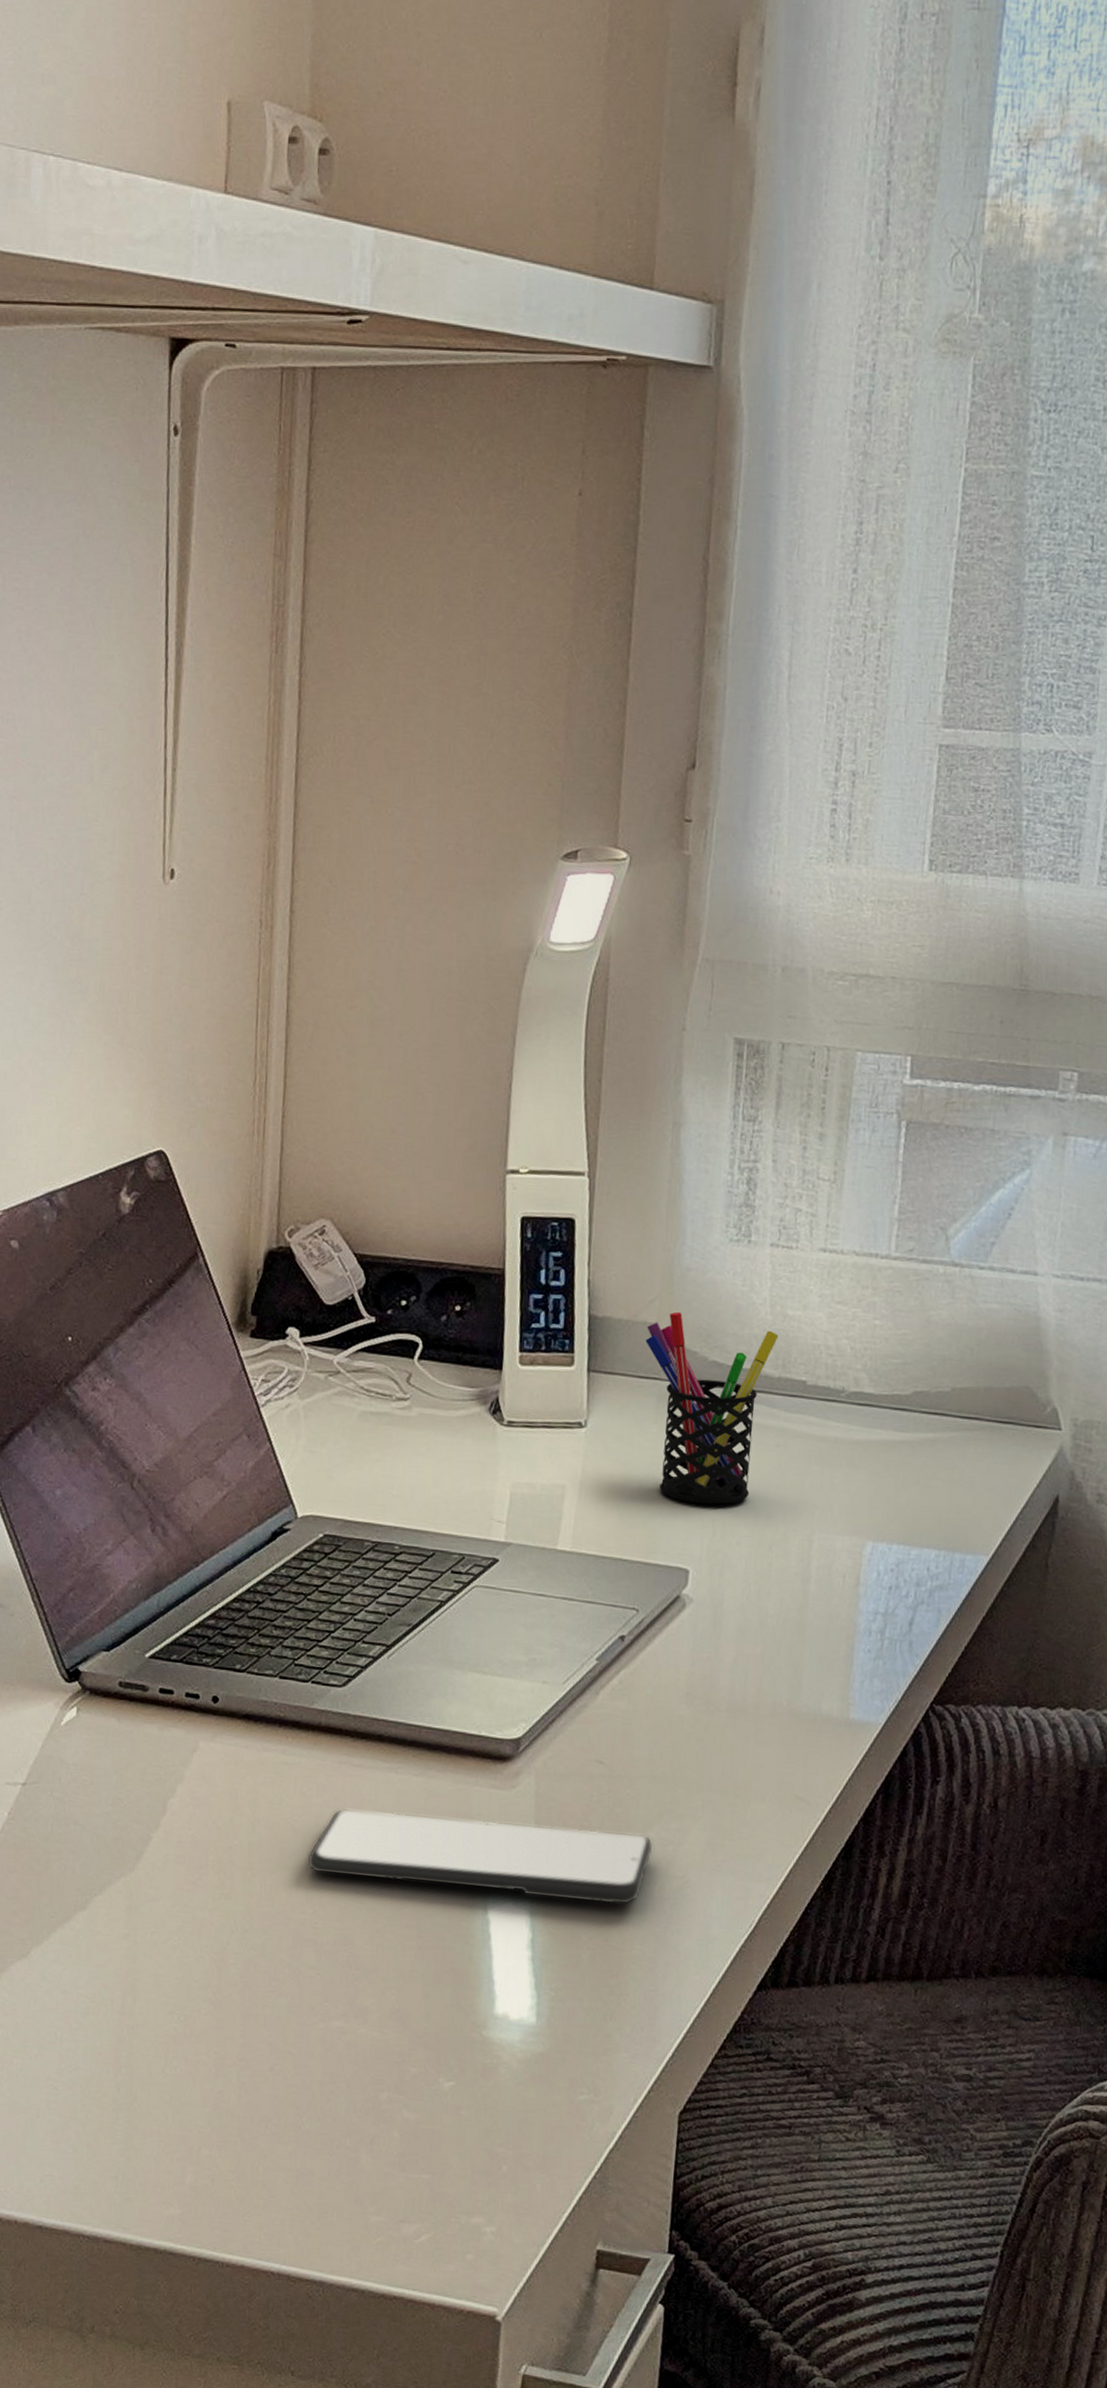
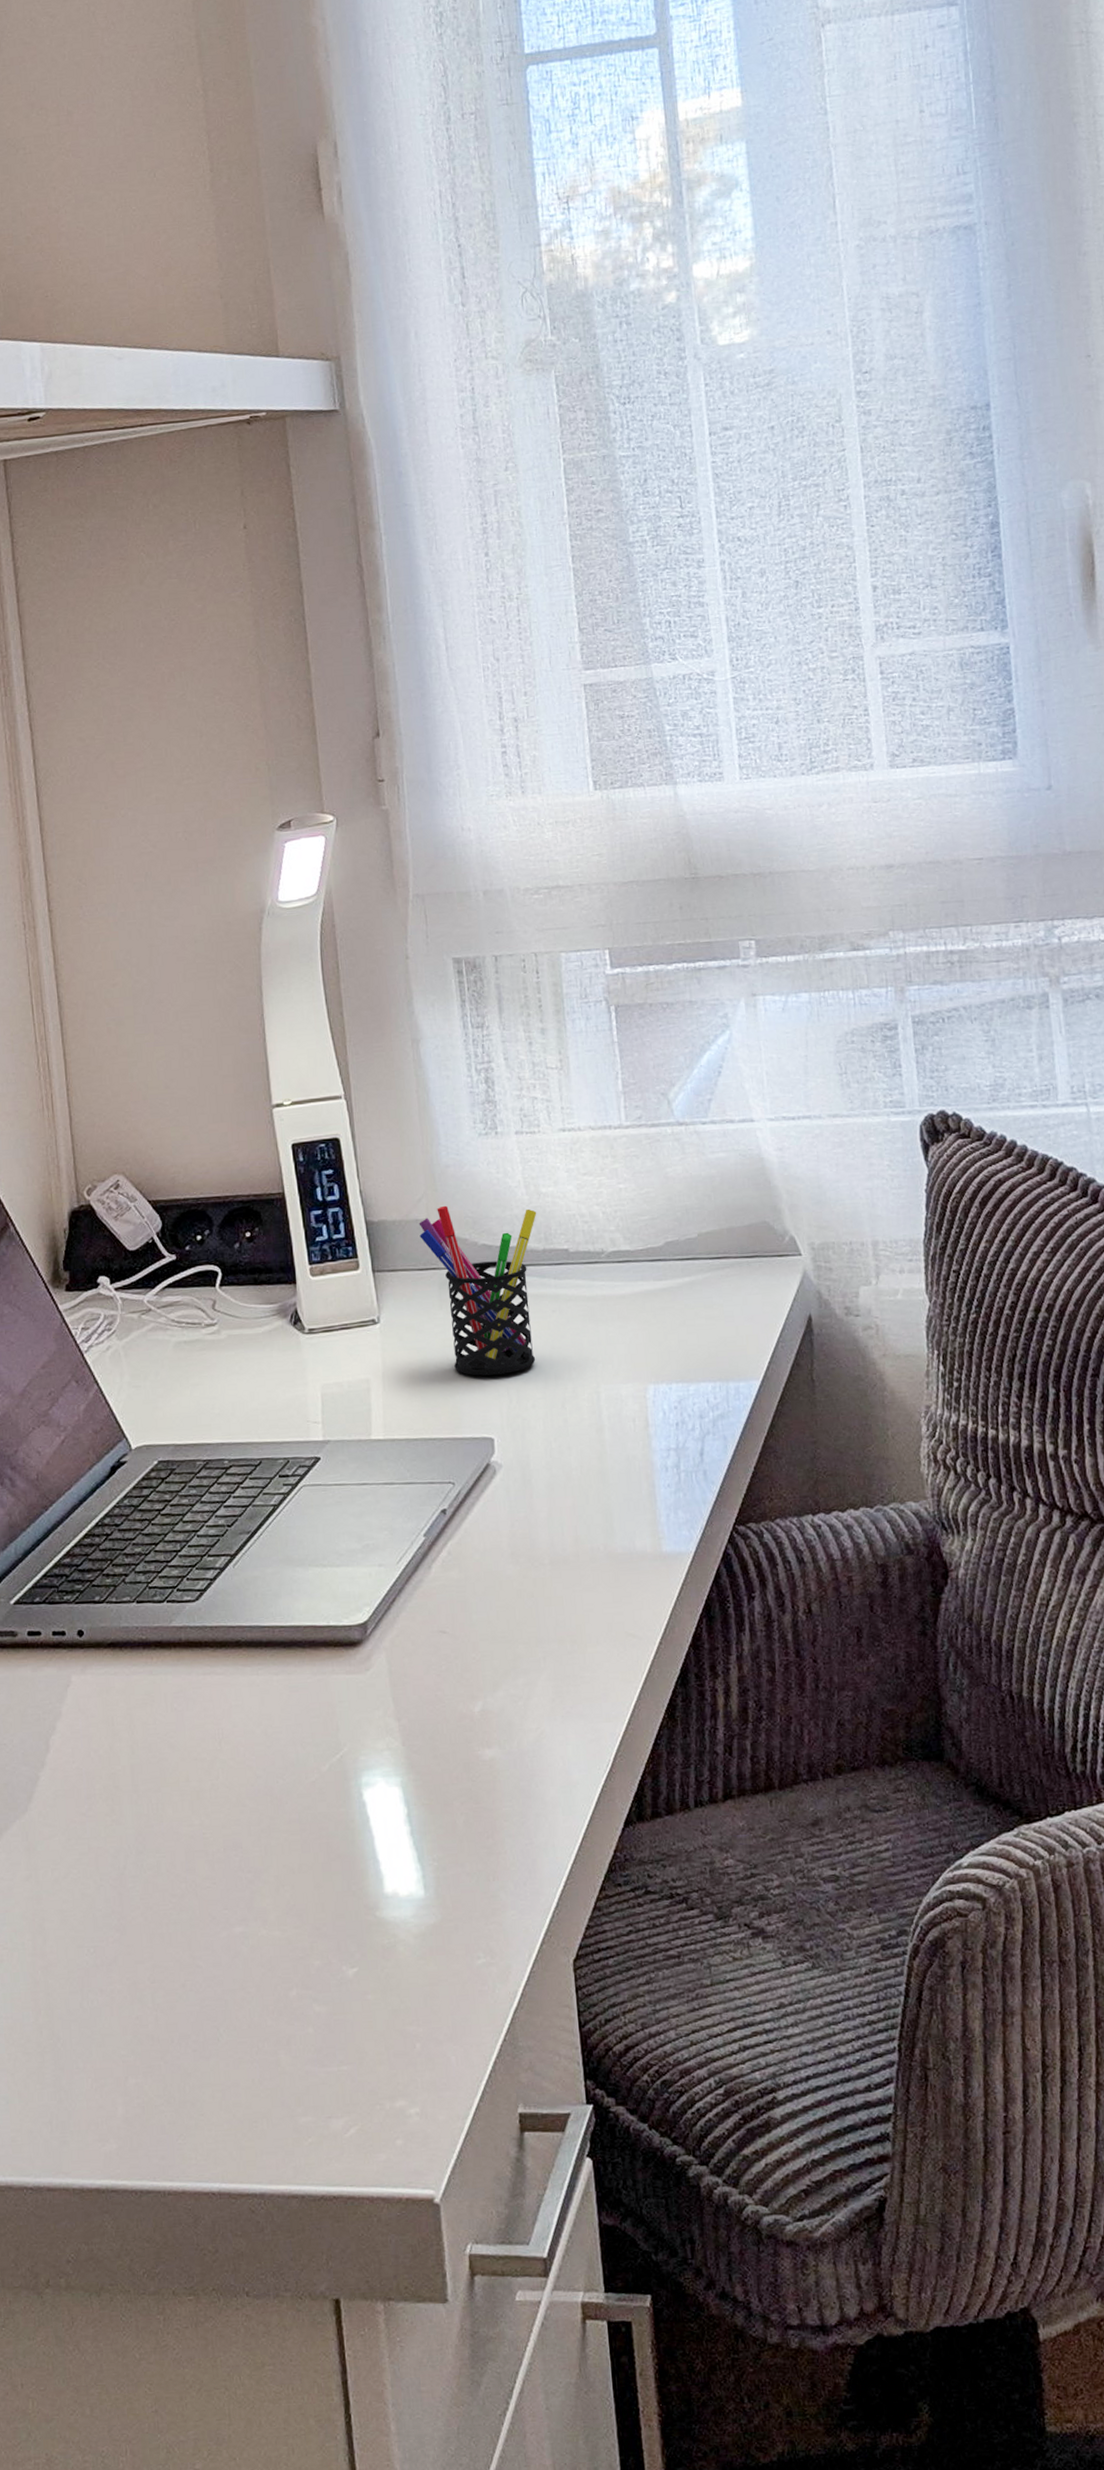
smartphone: present [307,1809,654,1905] -> none [187,1695,506,1785]

